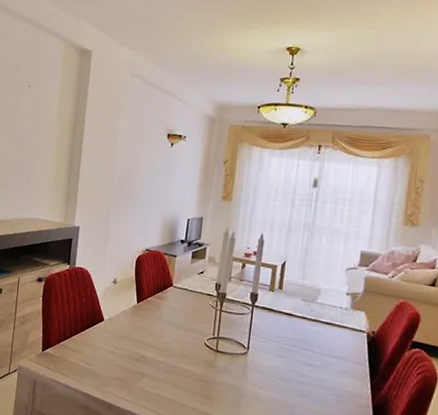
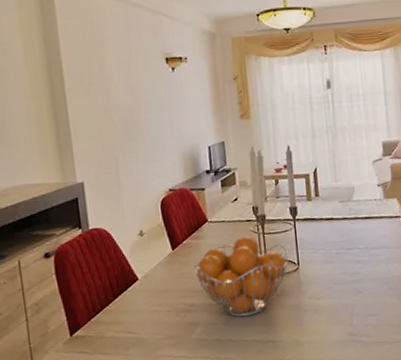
fruit basket: none [151,308,241,384] -> present [193,235,289,317]

